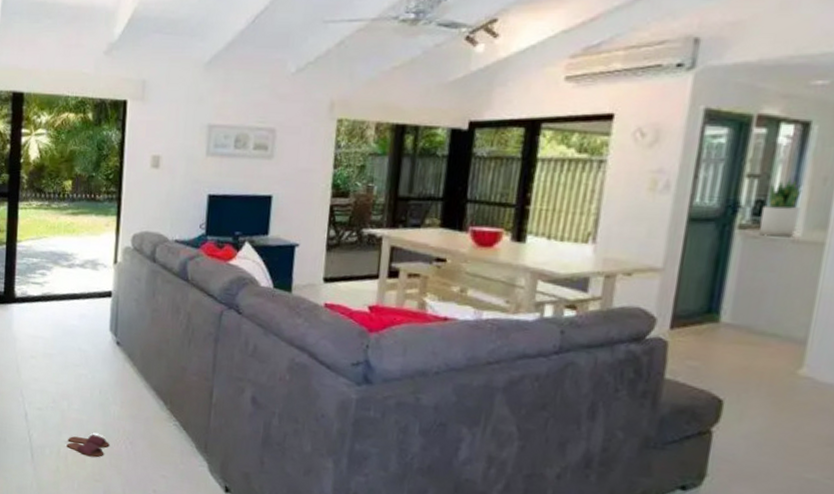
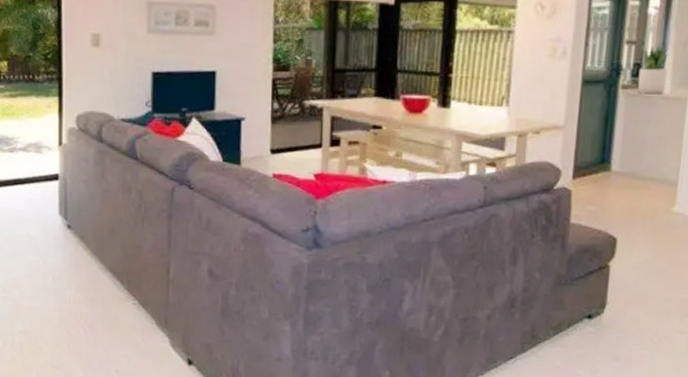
slippers: present [66,434,110,457] -> none [21,321,67,344]

